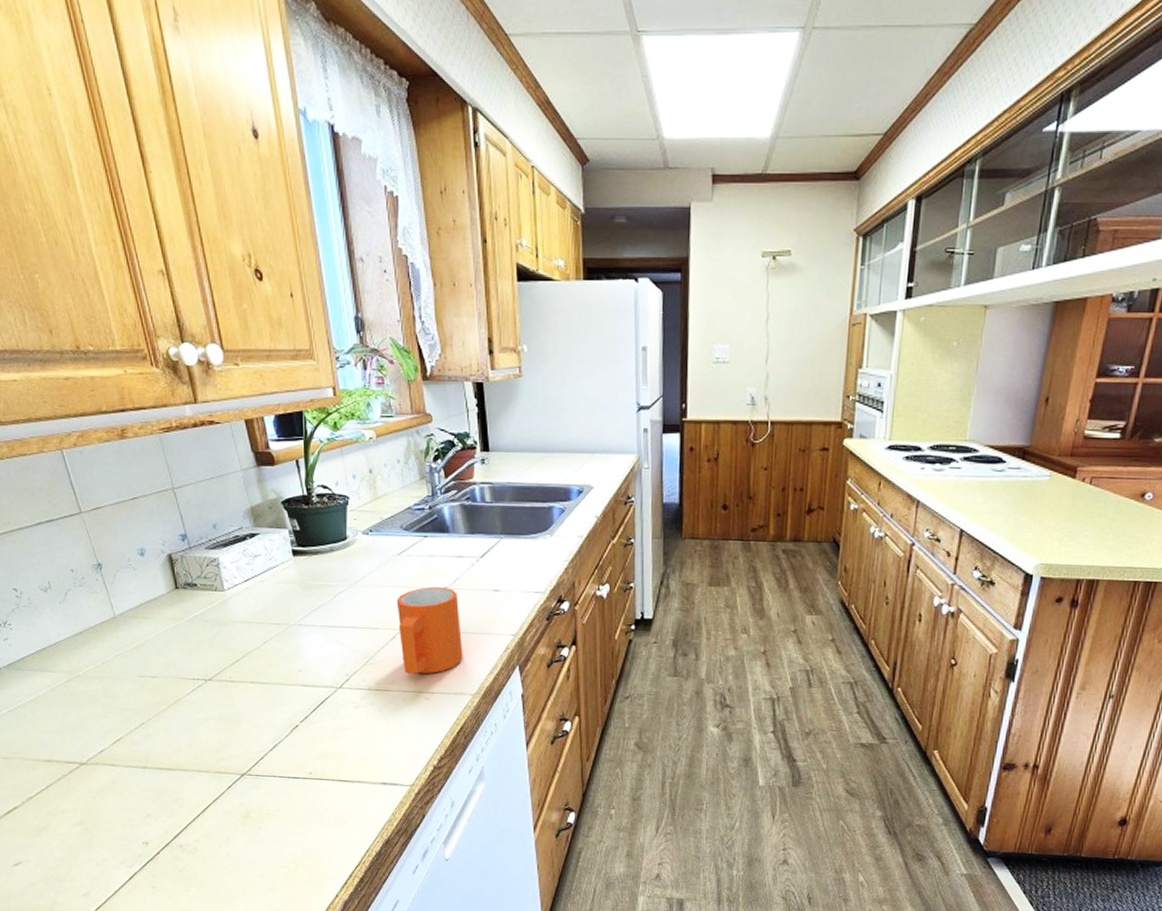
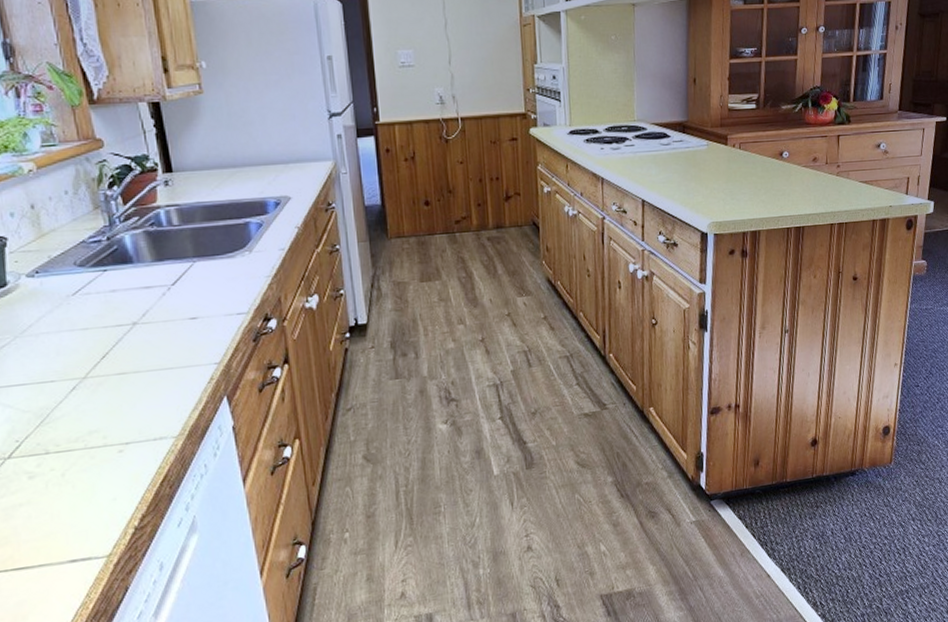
mug: present [396,587,463,674] -> none [74,323,161,427]

